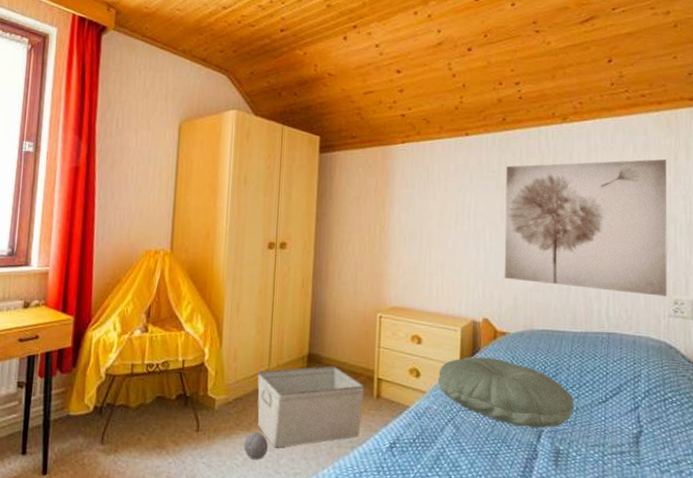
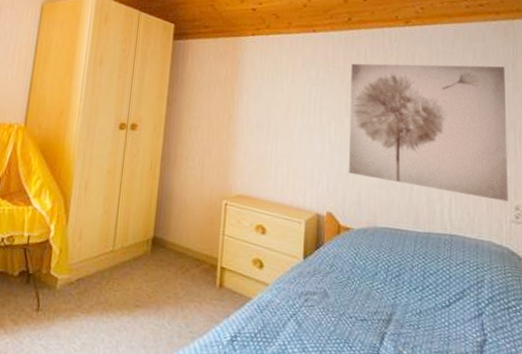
ball: present [243,431,269,460] -> none [83,315,108,346]
storage bin: present [257,365,365,448] -> none [98,251,208,334]
pillow: present [438,356,574,428] -> none [281,250,417,330]

